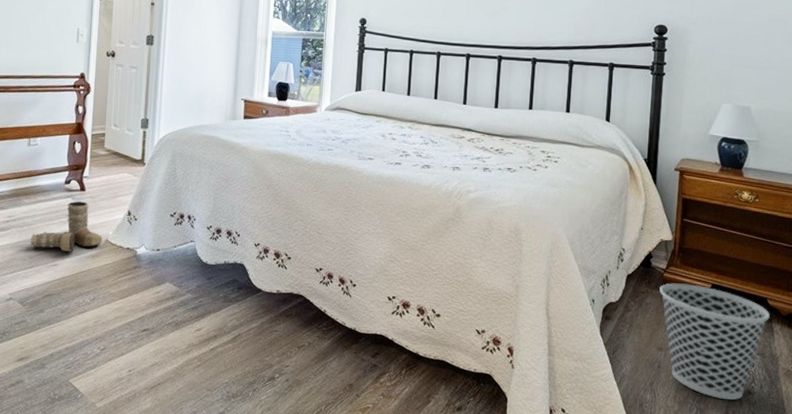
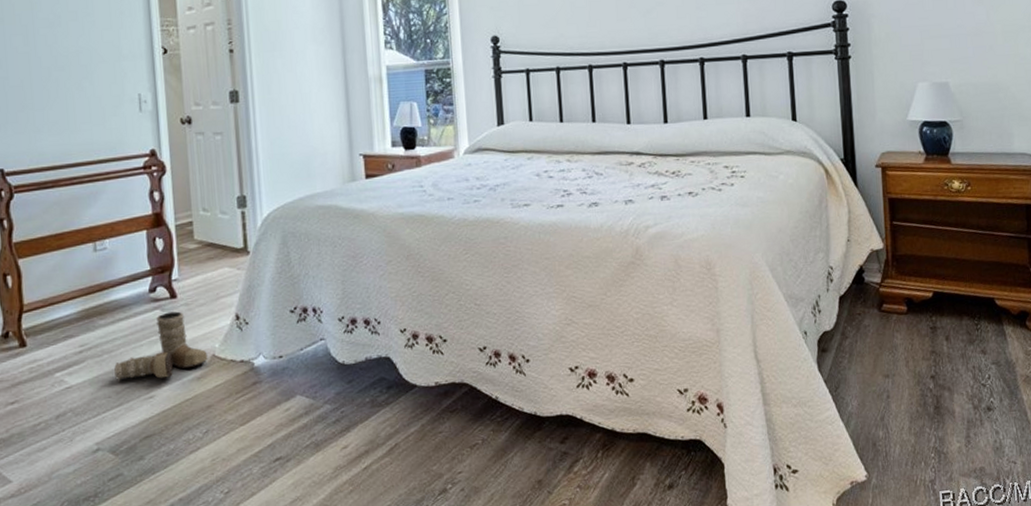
wastebasket: present [659,283,770,400] -> none [877,295,1000,422]

